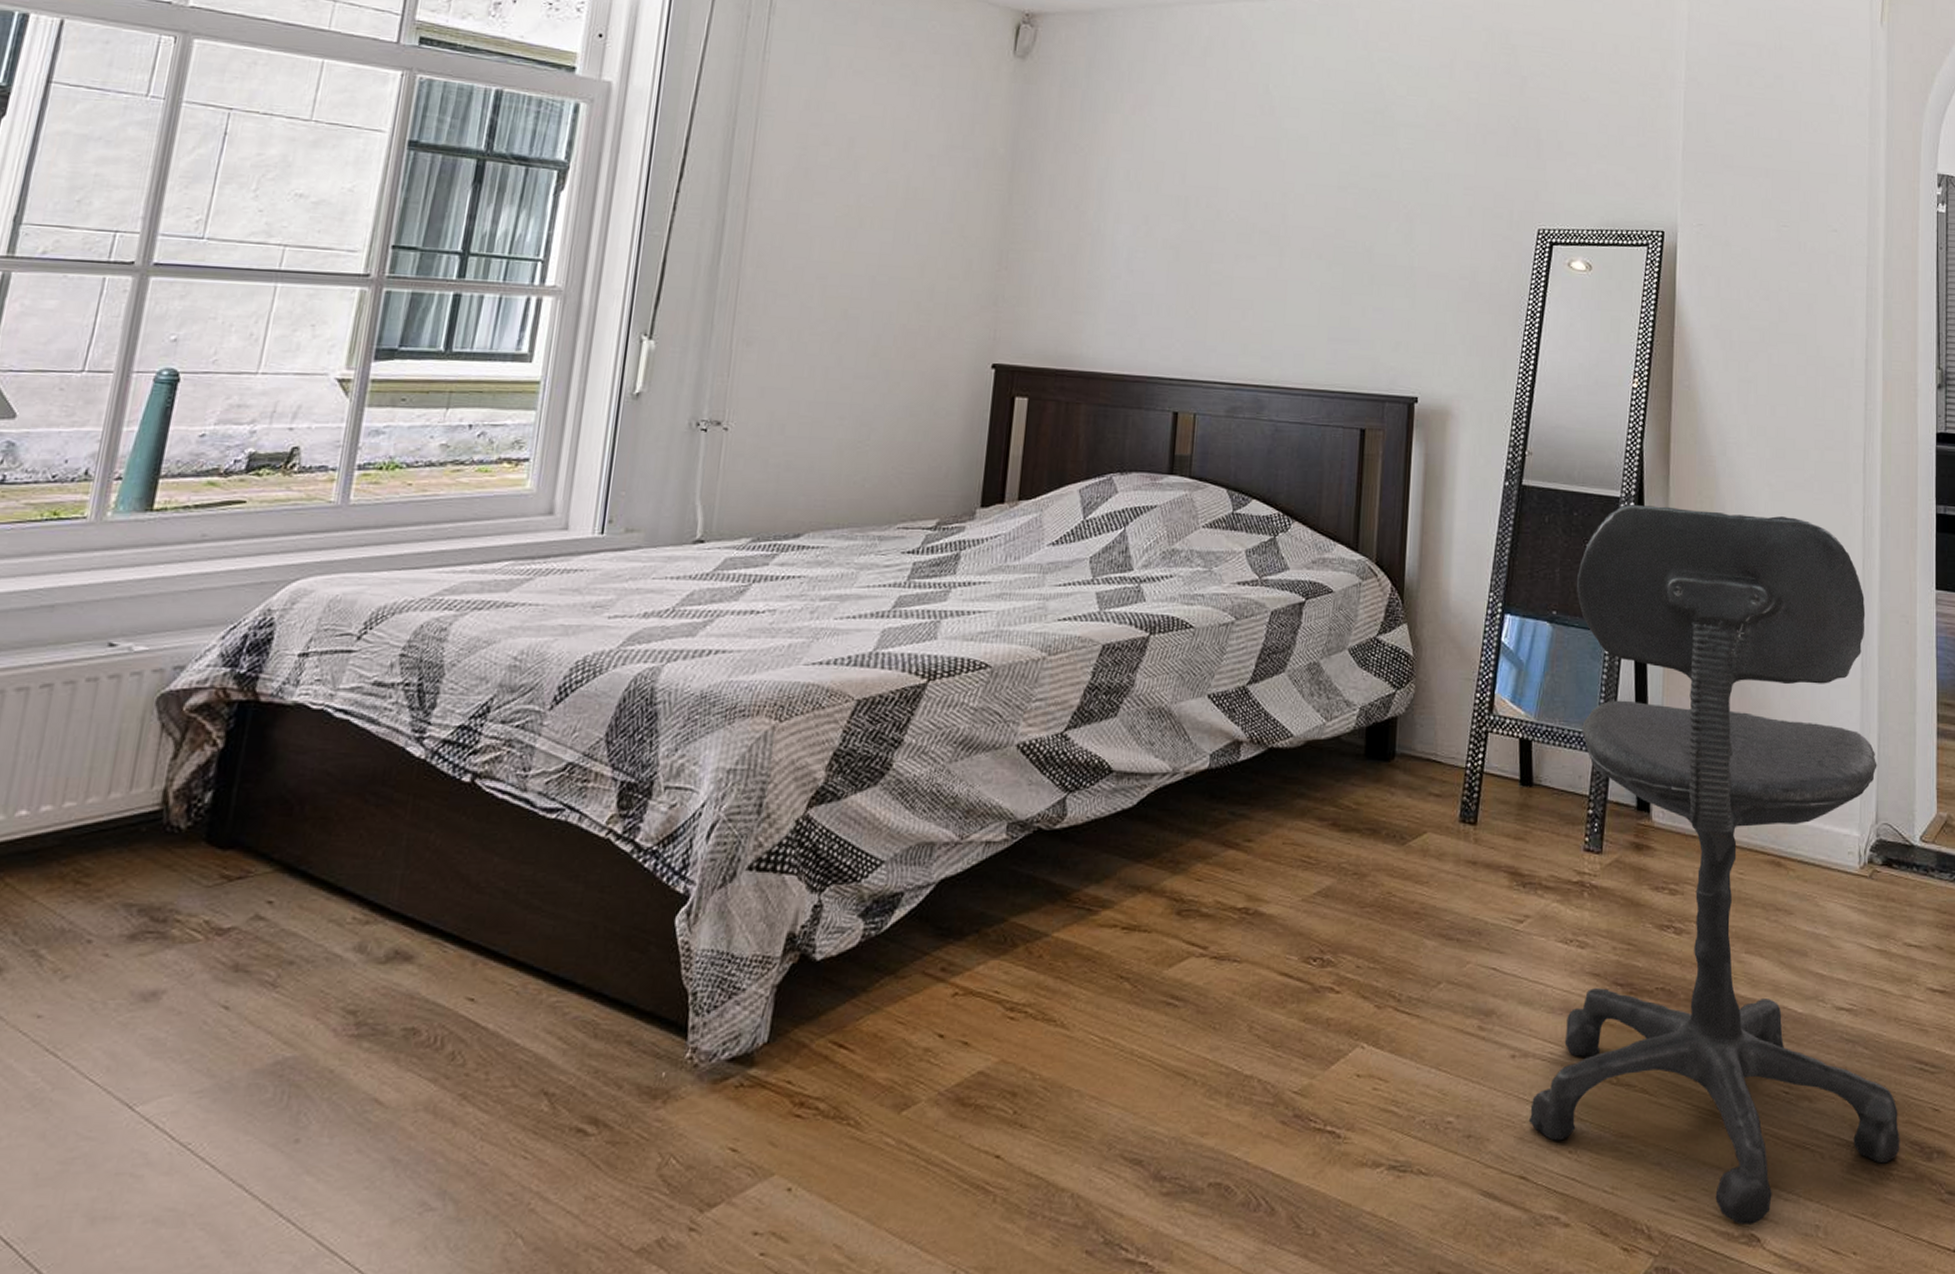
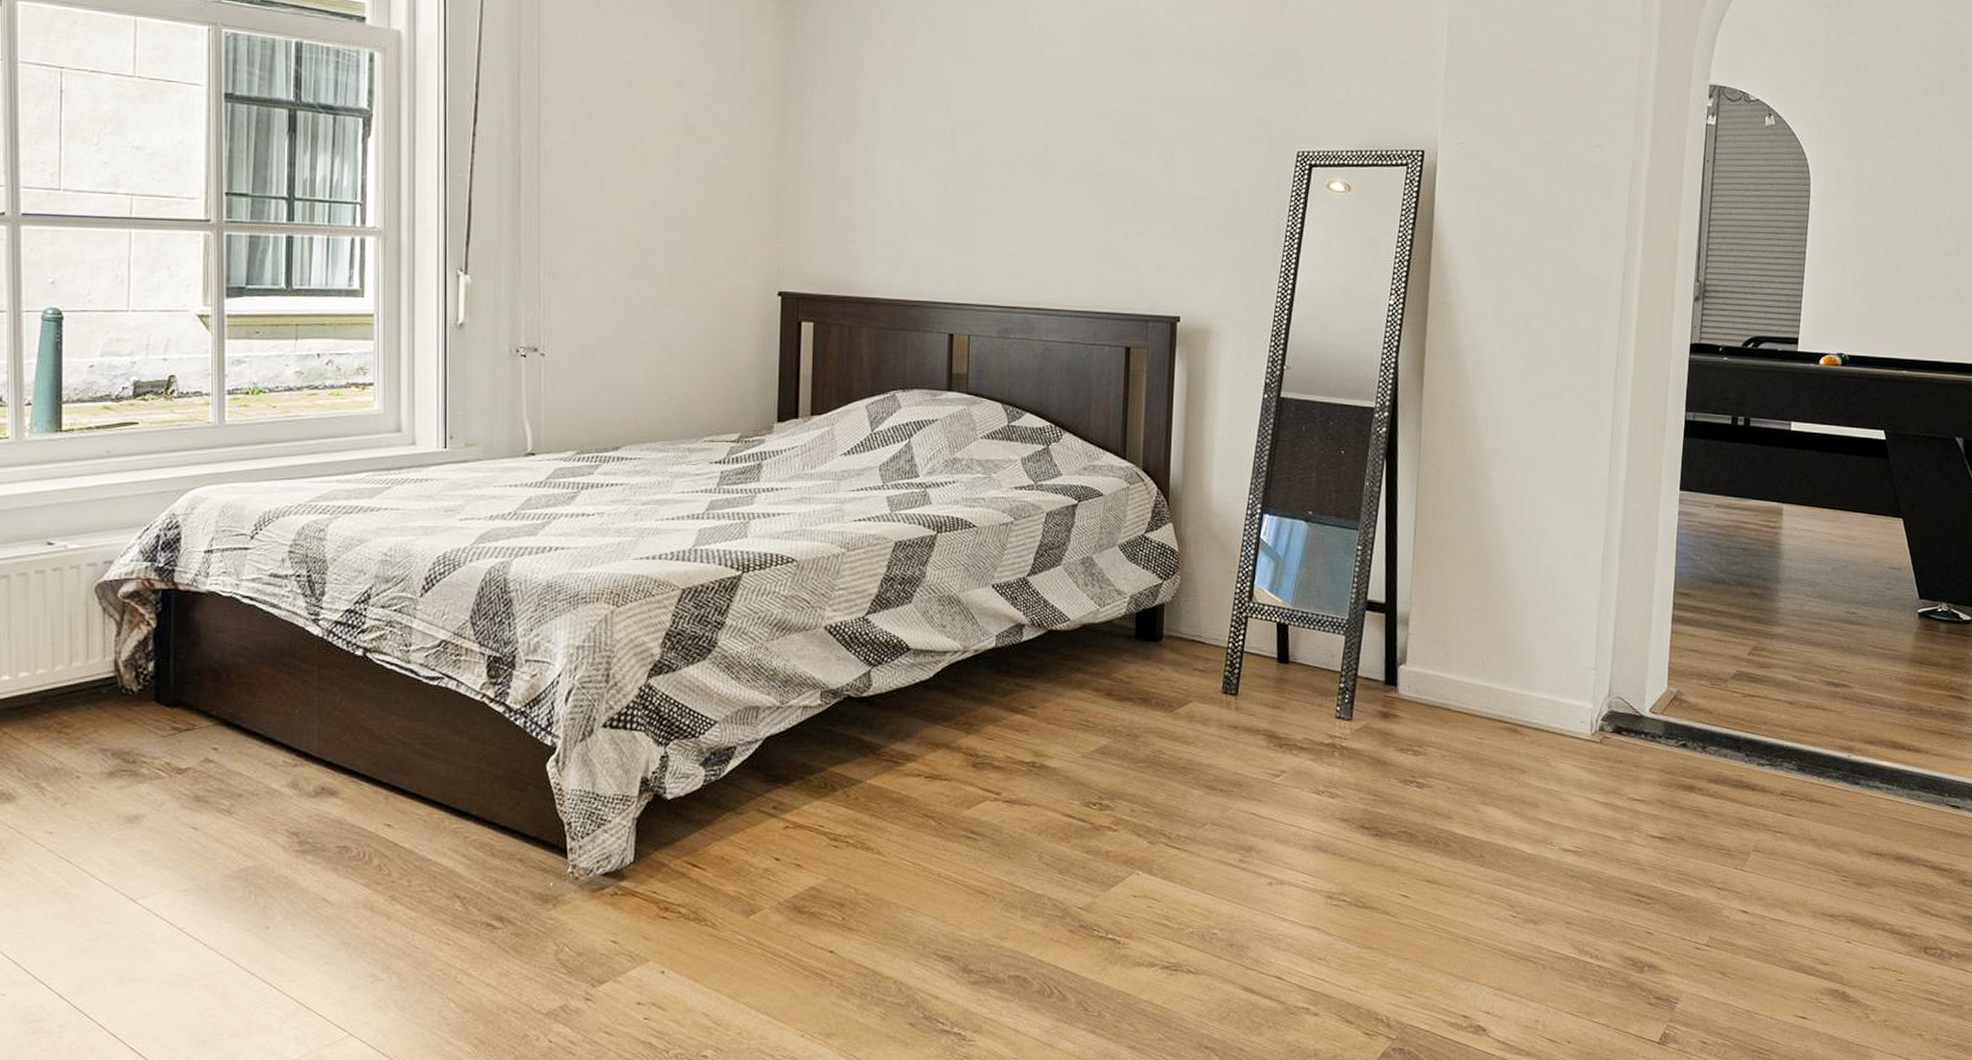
office chair: present [1528,505,1900,1226] -> none [1283,414,1615,1019]

